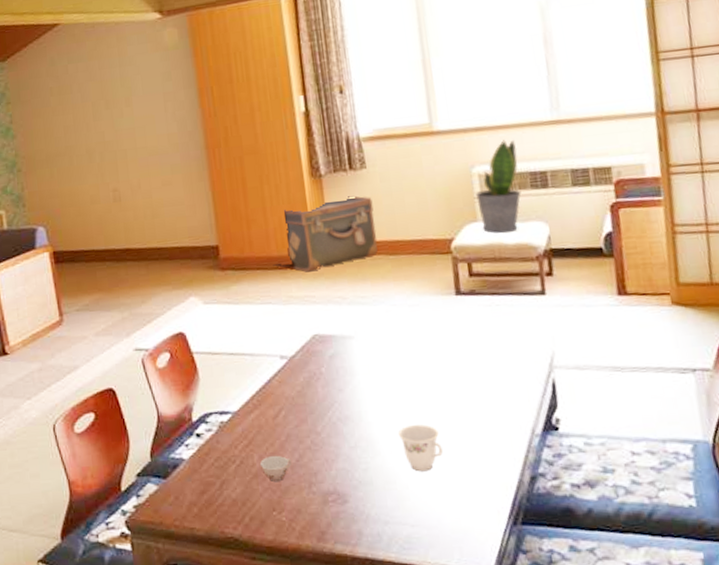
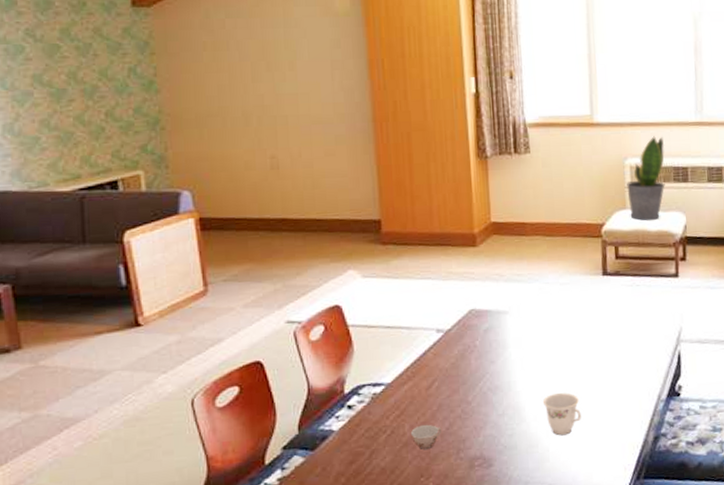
suitcase: present [273,196,378,272] -> none [435,178,535,250]

